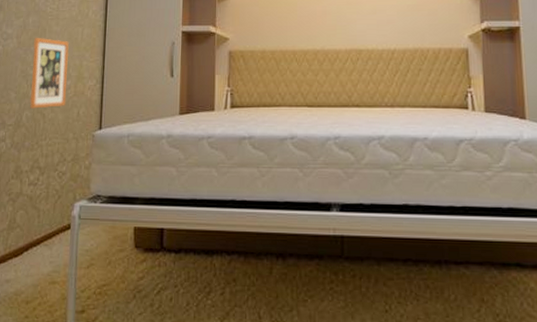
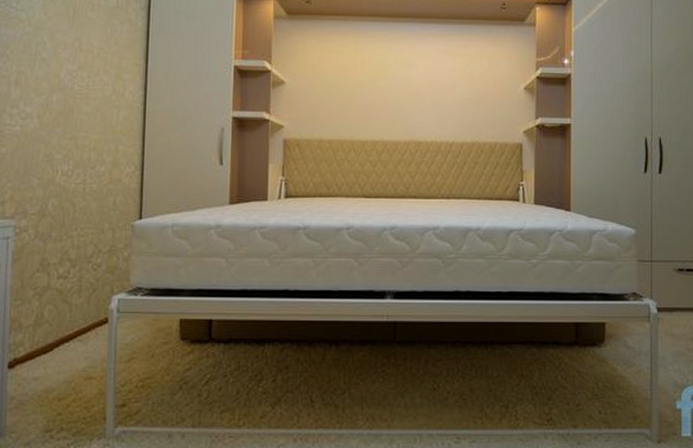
picture frame: present [29,37,69,109] -> none [56,117,103,197]

